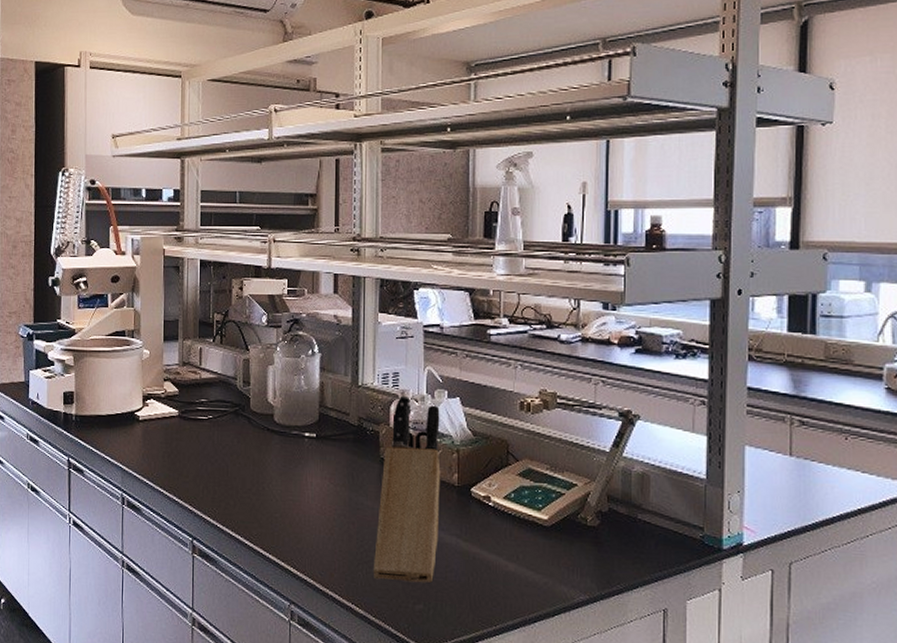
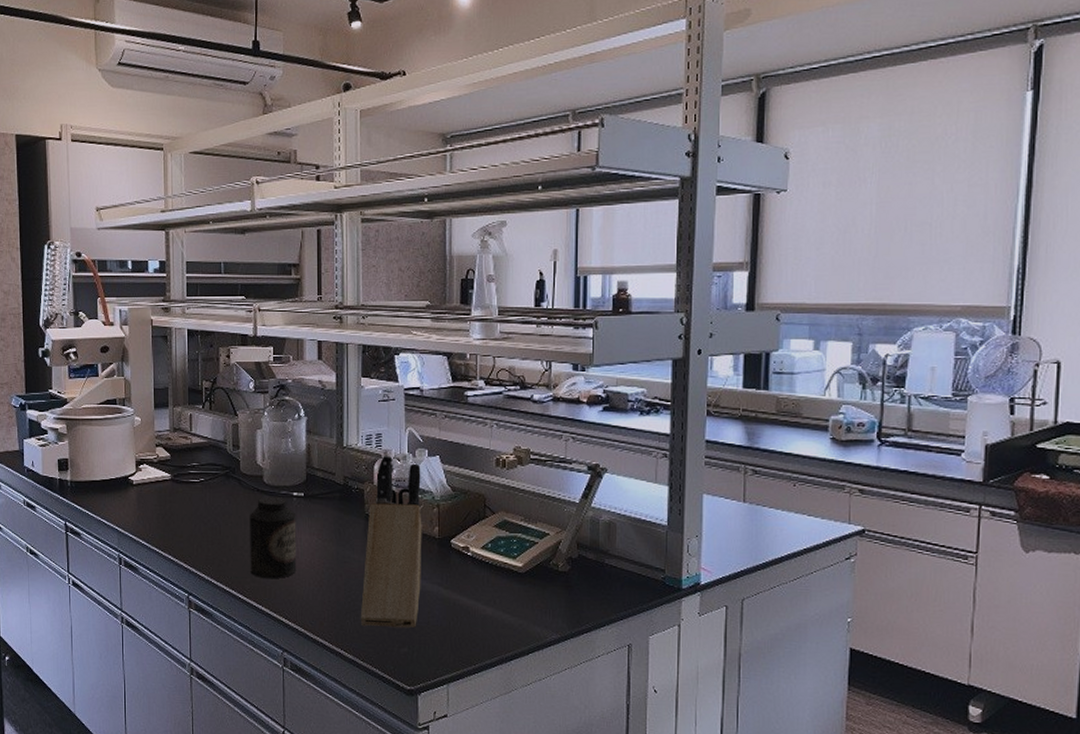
canister: none [258,437,308,525] -> present [250,497,297,579]

